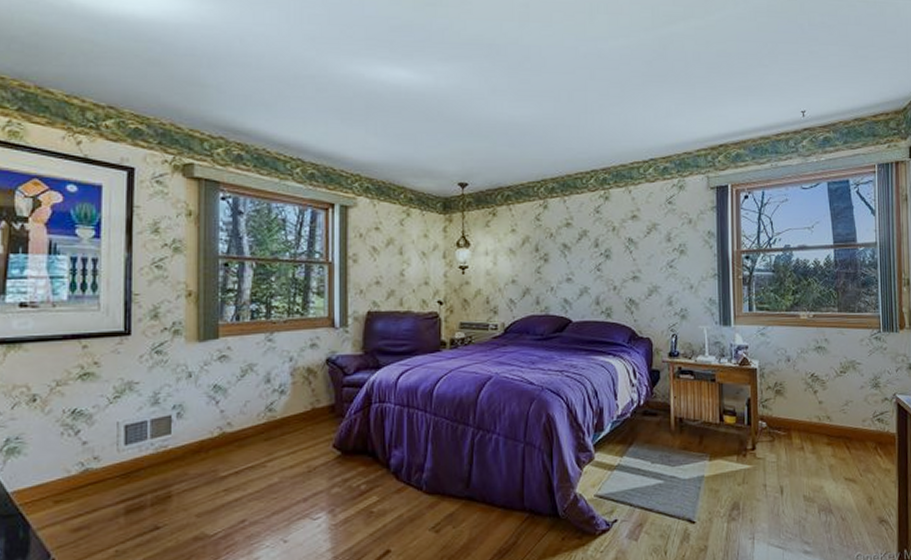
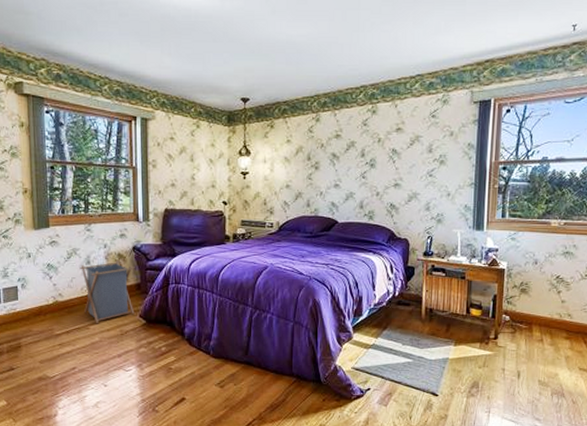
laundry basket: none [256,375,328,460] -> present [79,259,135,324]

